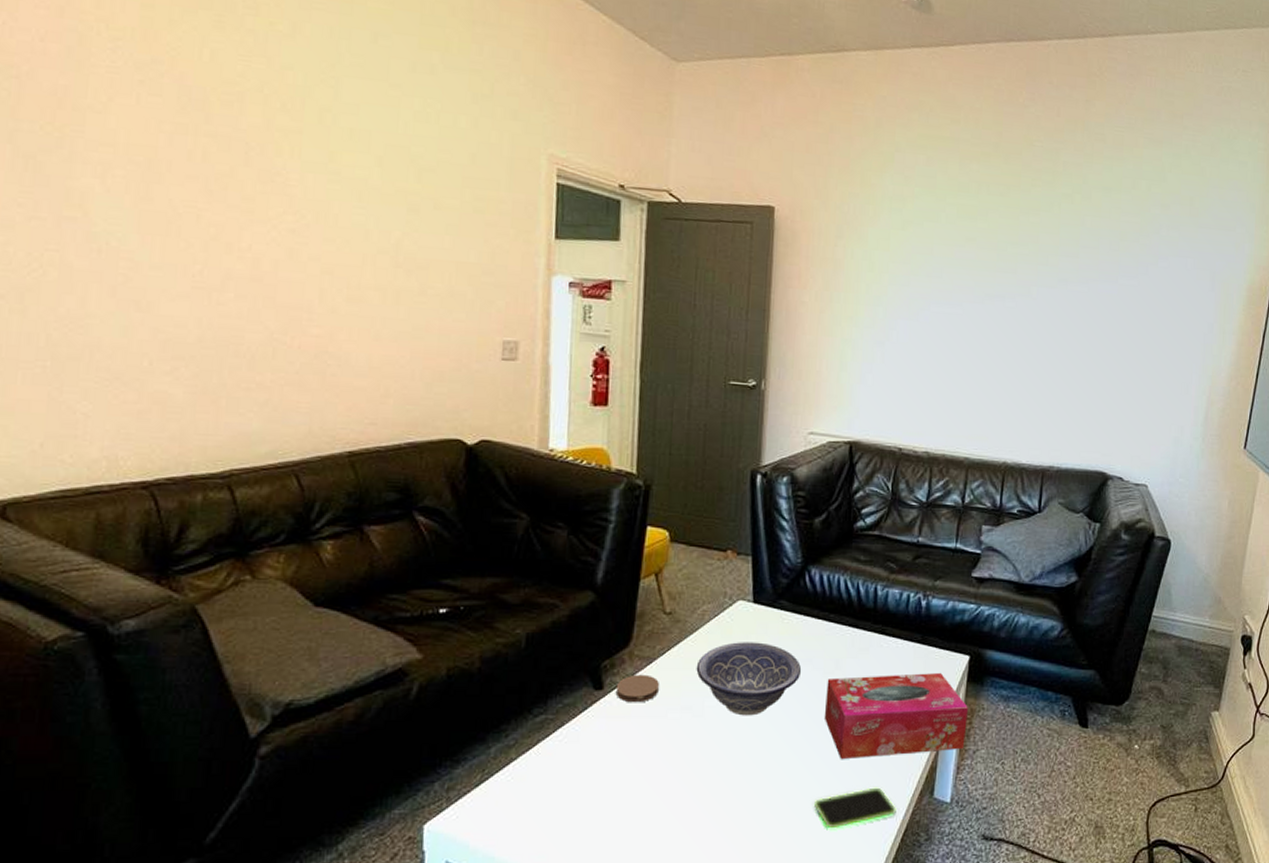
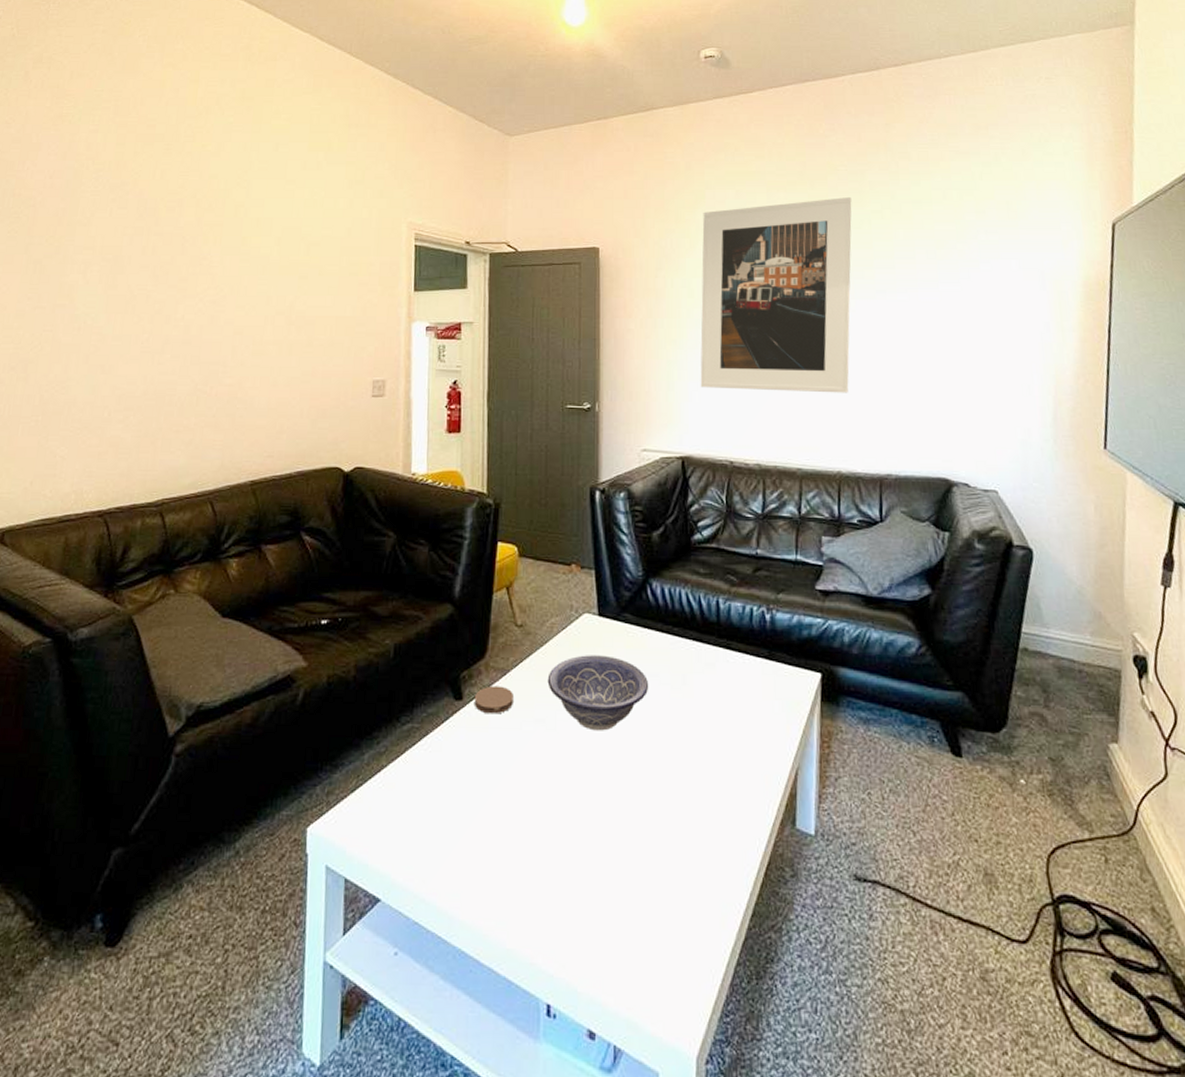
smartphone: present [815,787,896,829] -> none [671,813,757,857]
tissue box: present [824,672,968,759] -> none [674,690,826,781]
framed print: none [874,176,1044,384] -> present [700,197,852,393]

